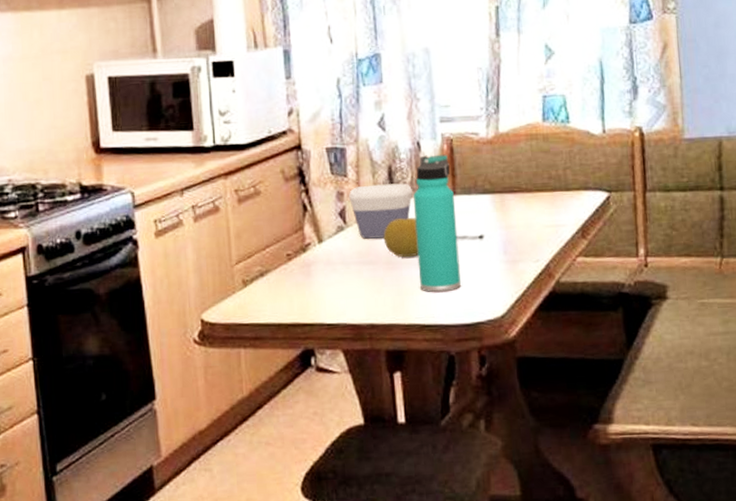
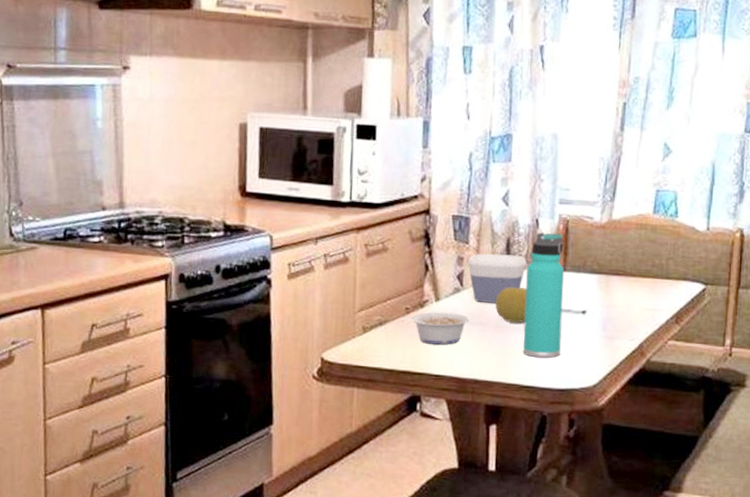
legume: none [283,254,358,291] -> present [401,312,470,345]

